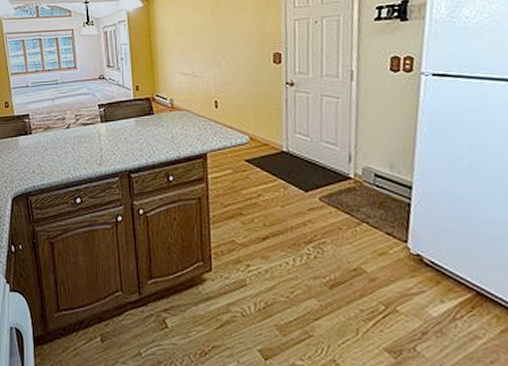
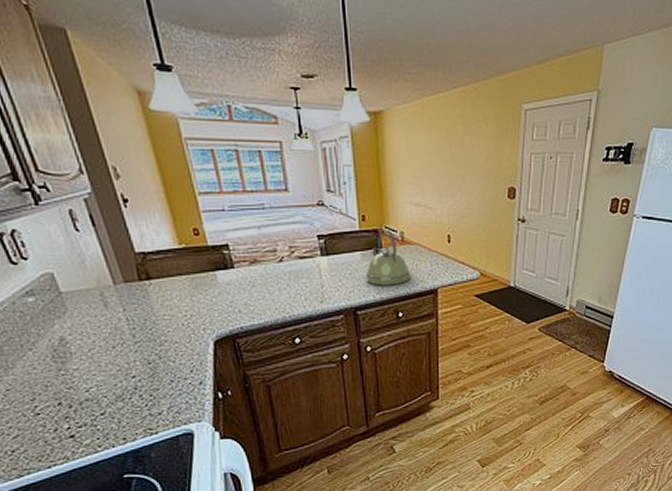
kettle: none [138,97,181,150] -> present [365,229,412,286]

